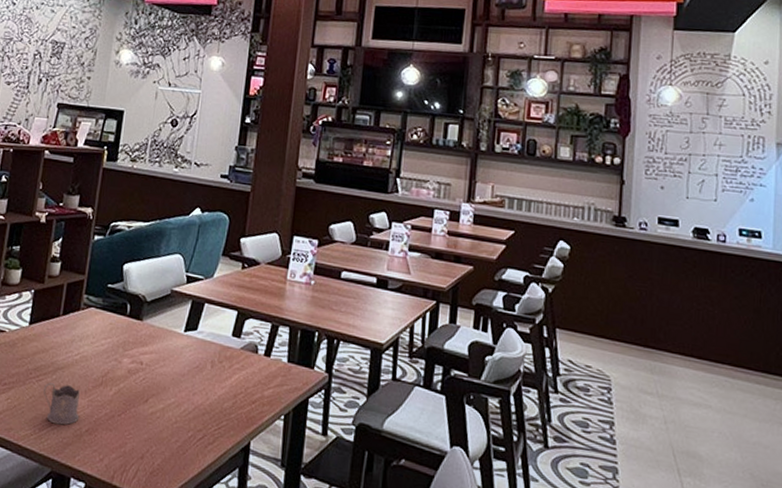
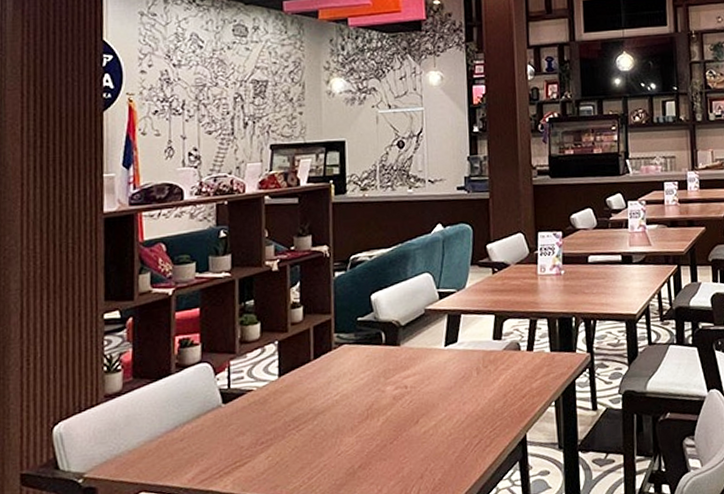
tea glass holder: present [43,382,80,425] -> none [306,427,350,469]

